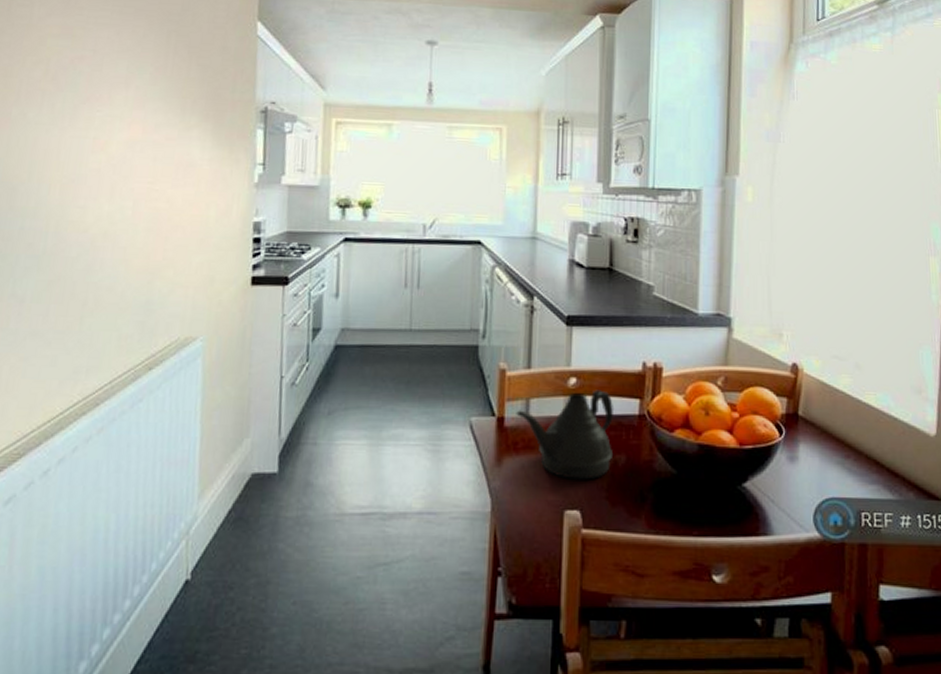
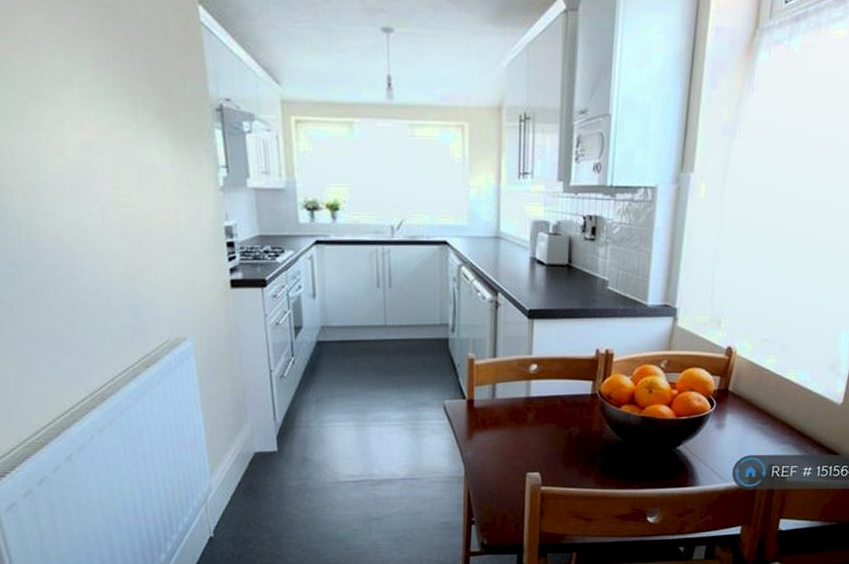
teapot: present [516,389,615,480] -> none [484,374,570,448]

